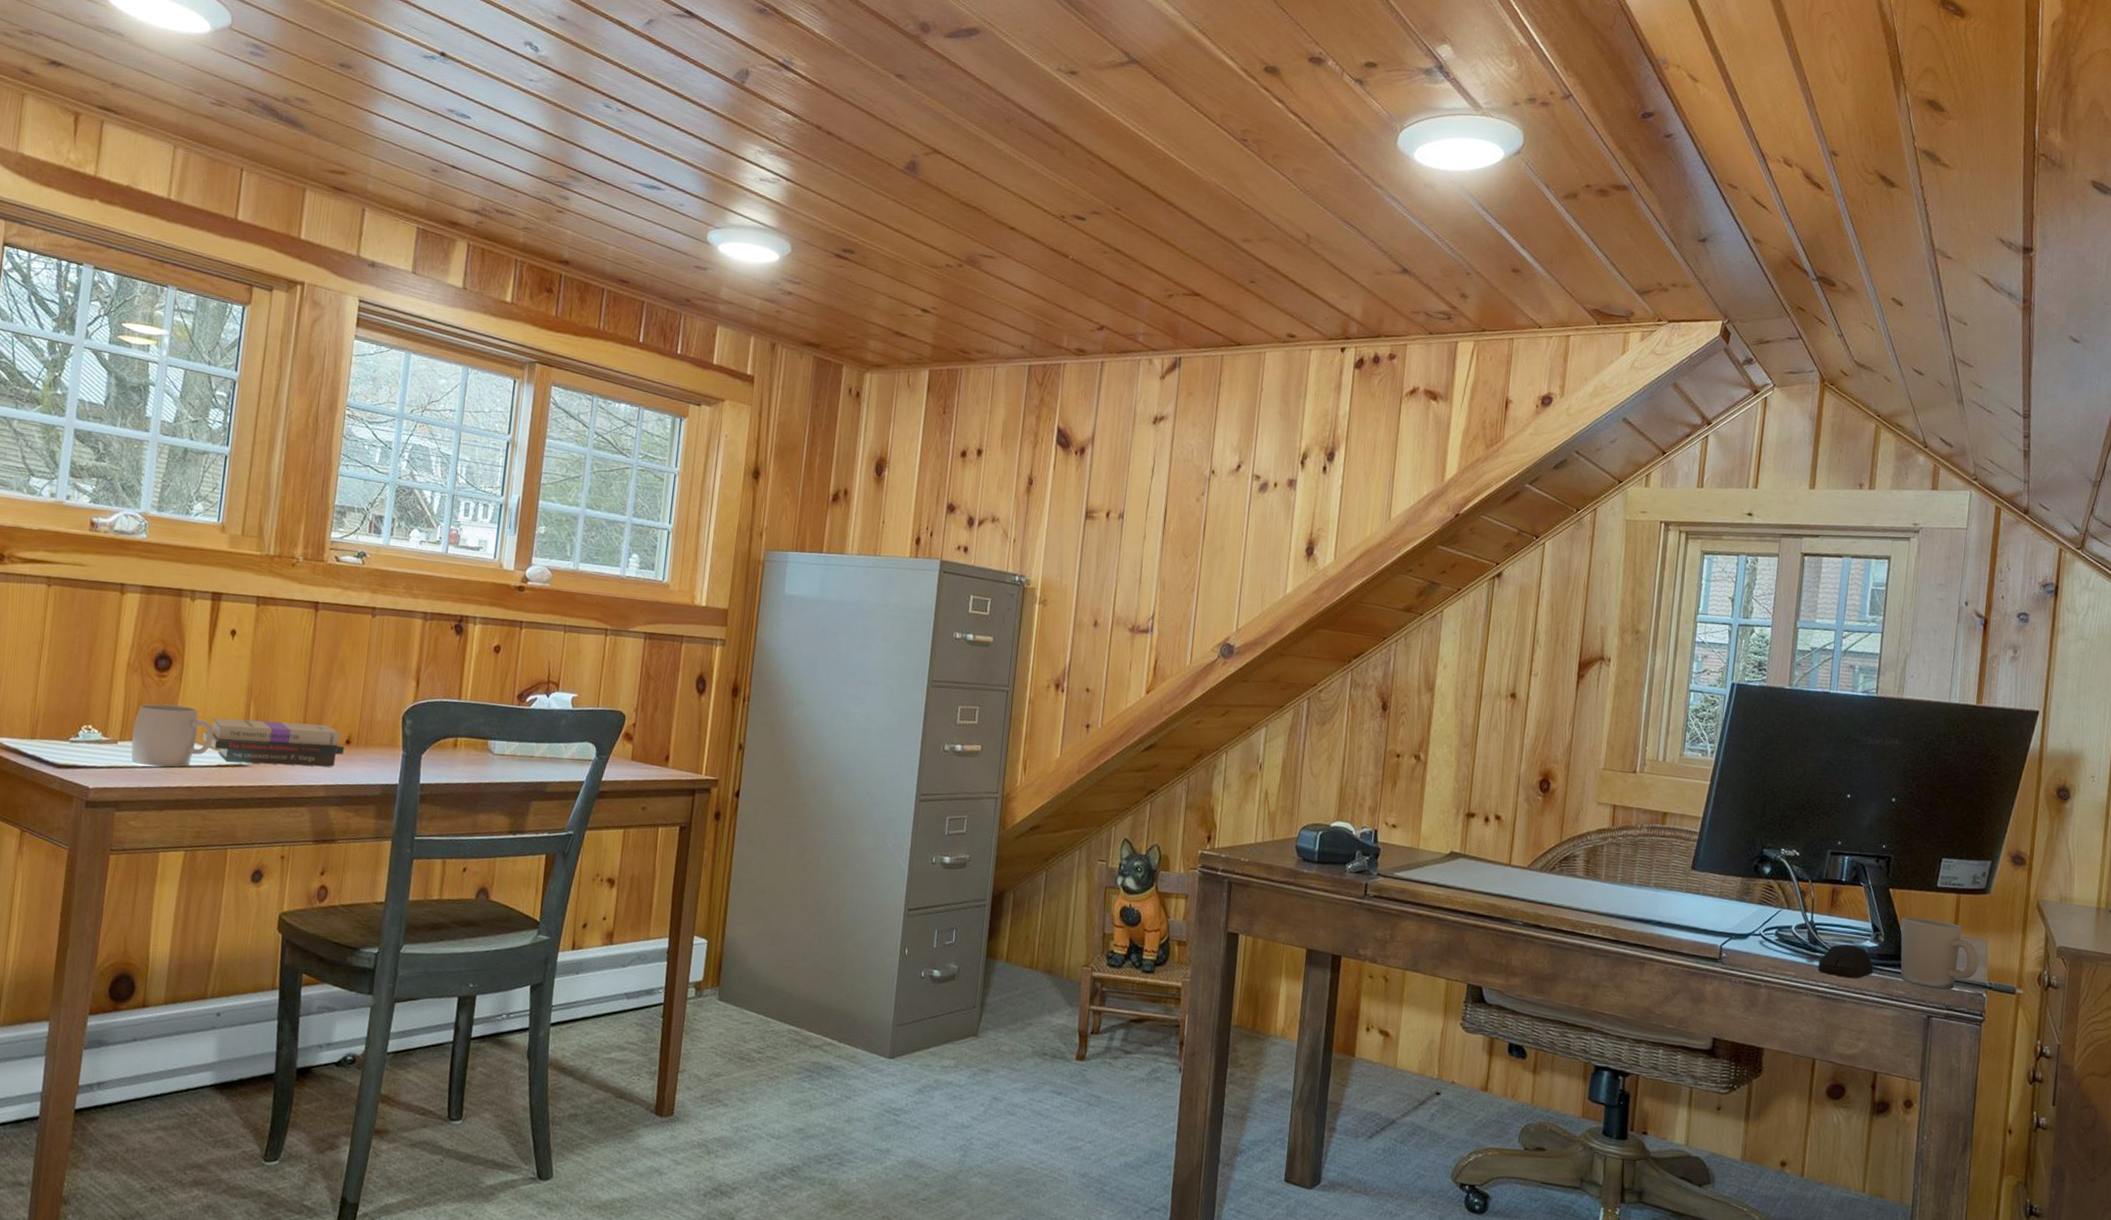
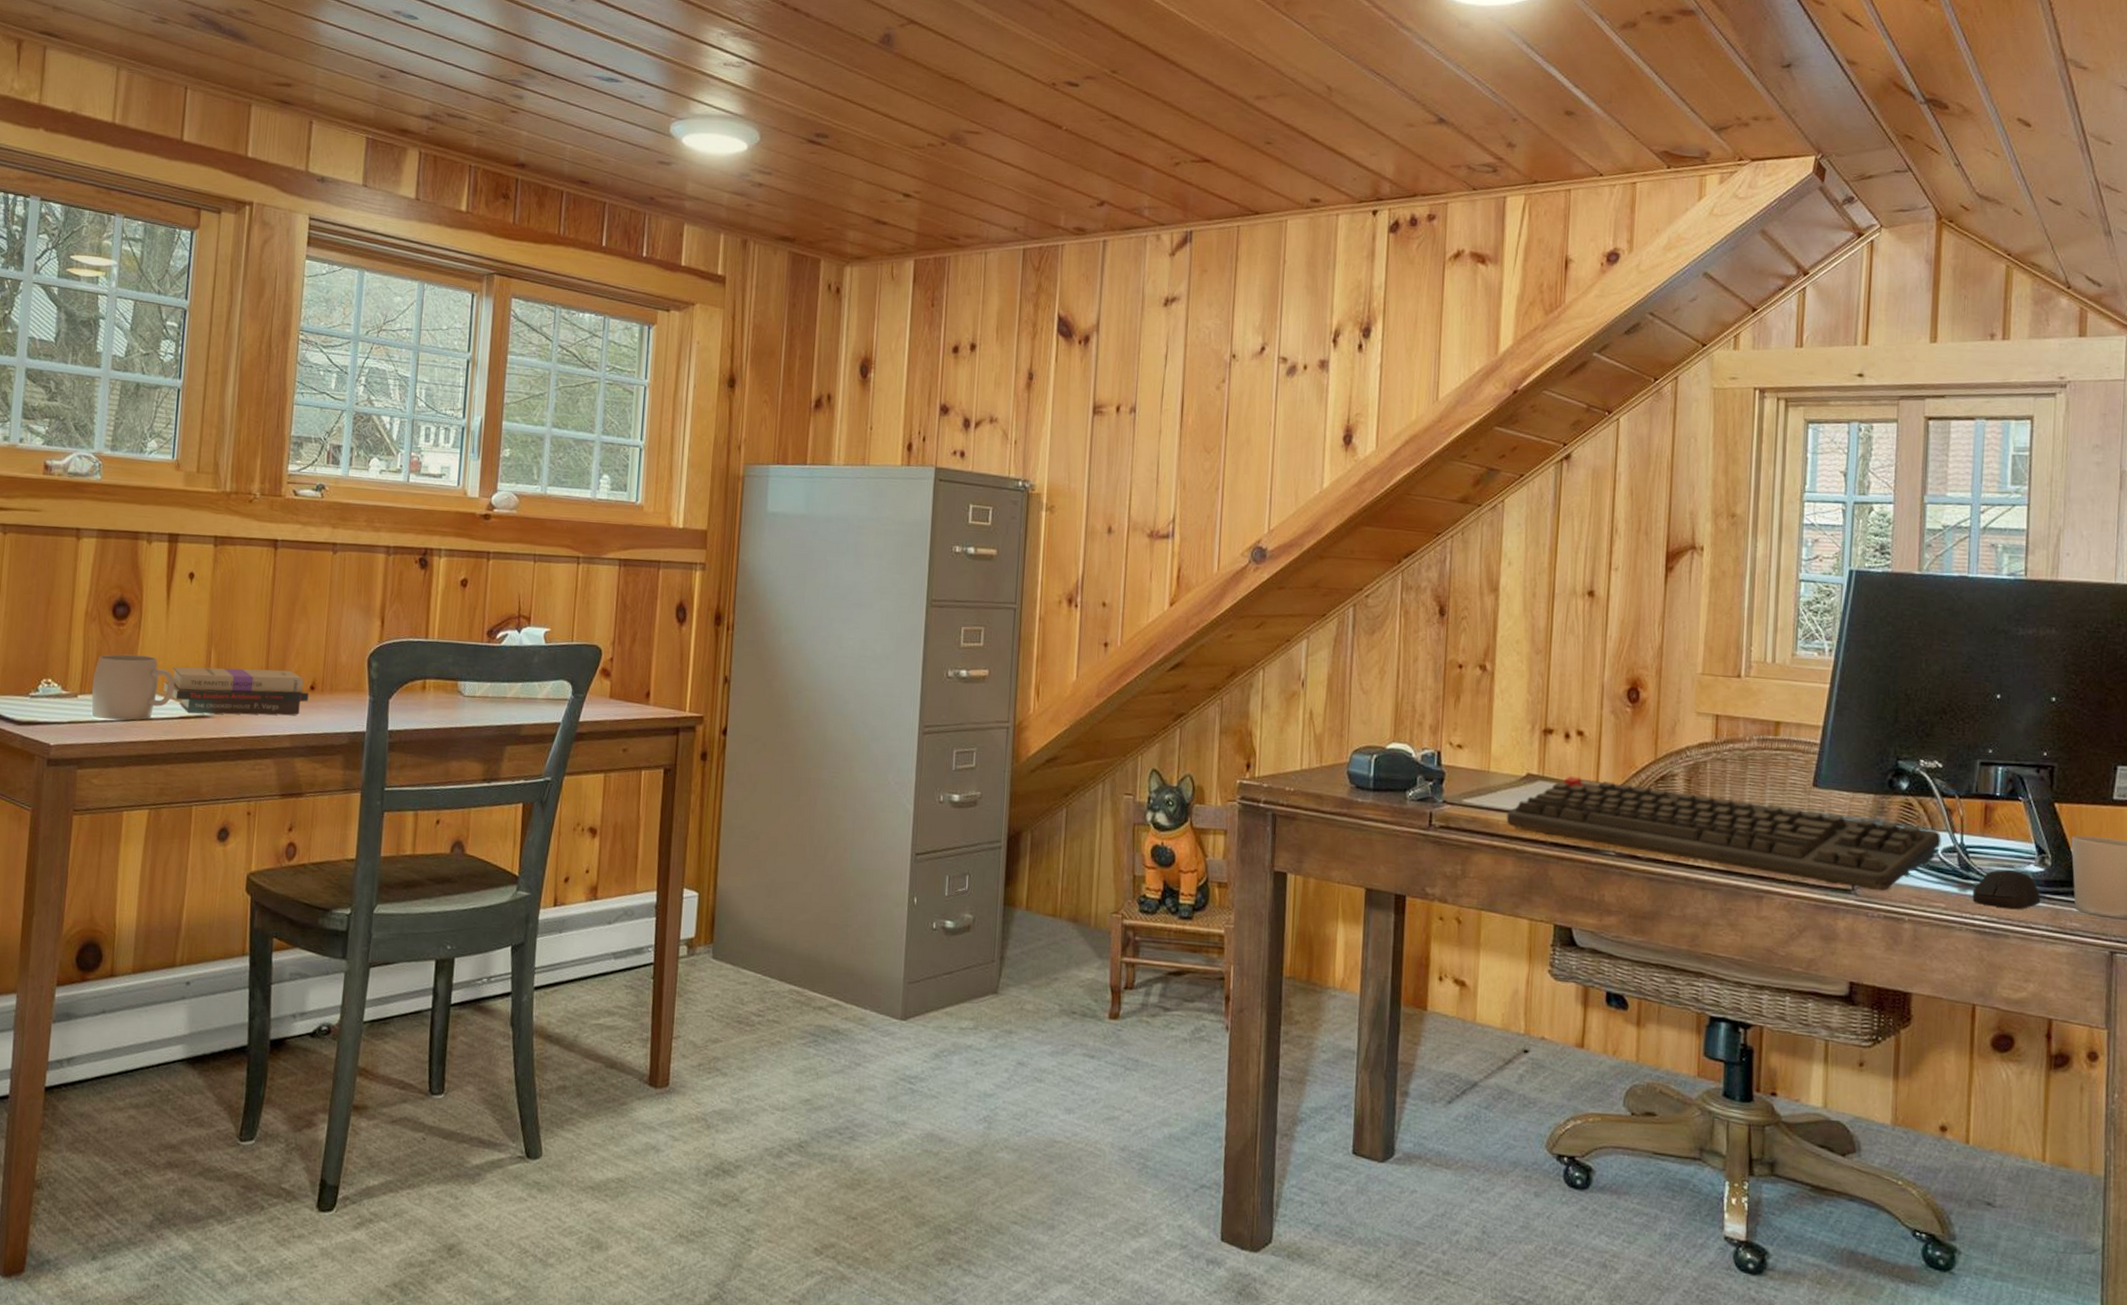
computer keyboard: none [1431,855,1796,961] -> present [1506,776,1942,891]

